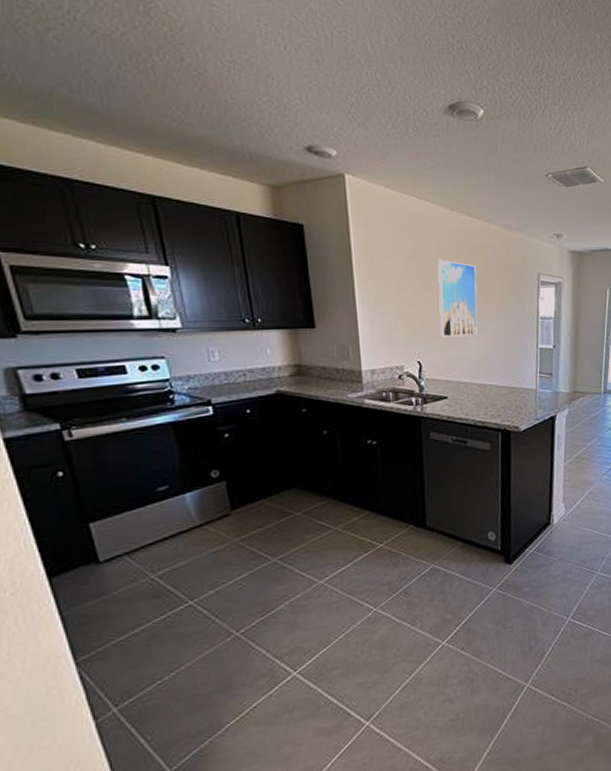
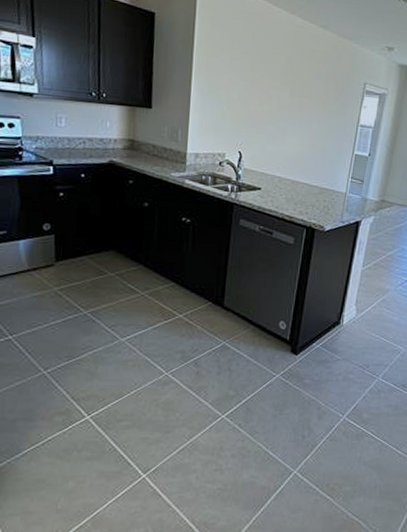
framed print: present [437,259,478,337] -> none [263,58,306,134]

